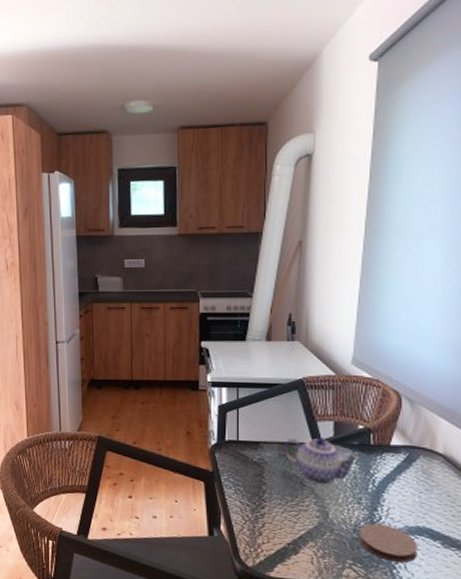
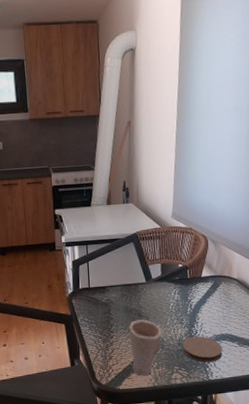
teapot: present [283,438,358,485] -> none [124,277,179,314]
cup: none [287,490,331,565] -> present [129,320,162,376]

